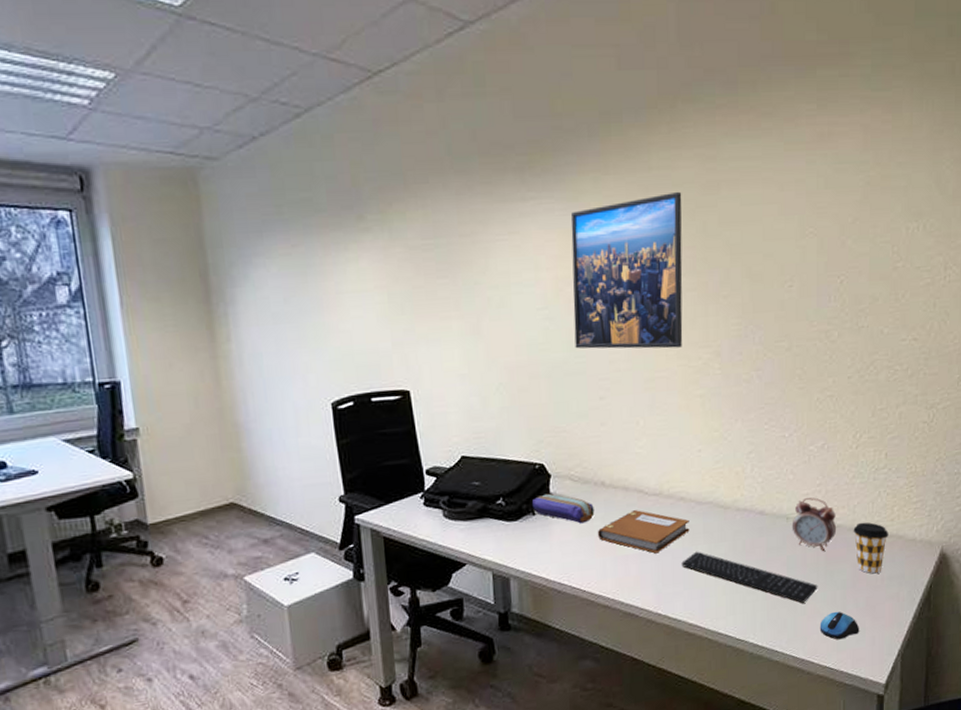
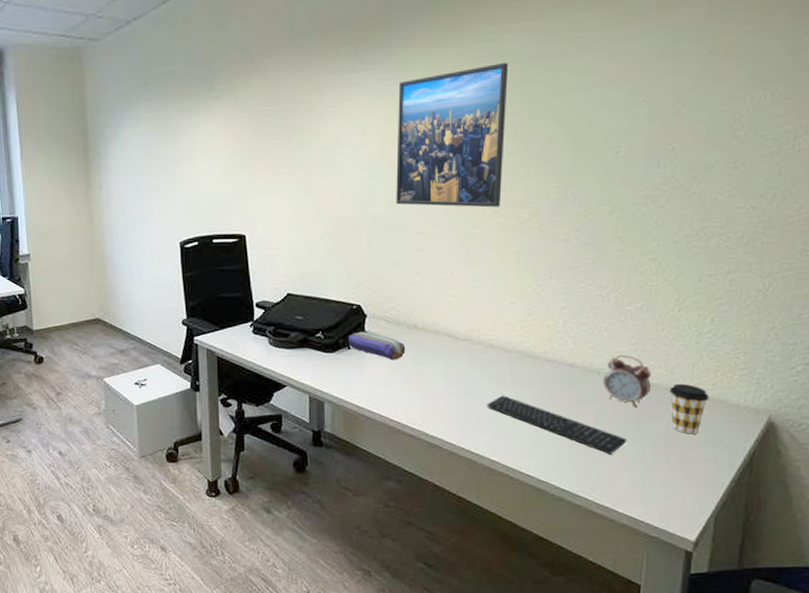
notebook: present [597,510,690,554] -> none [407,353,497,393]
computer mouse: present [819,611,860,640] -> none [626,466,670,493]

